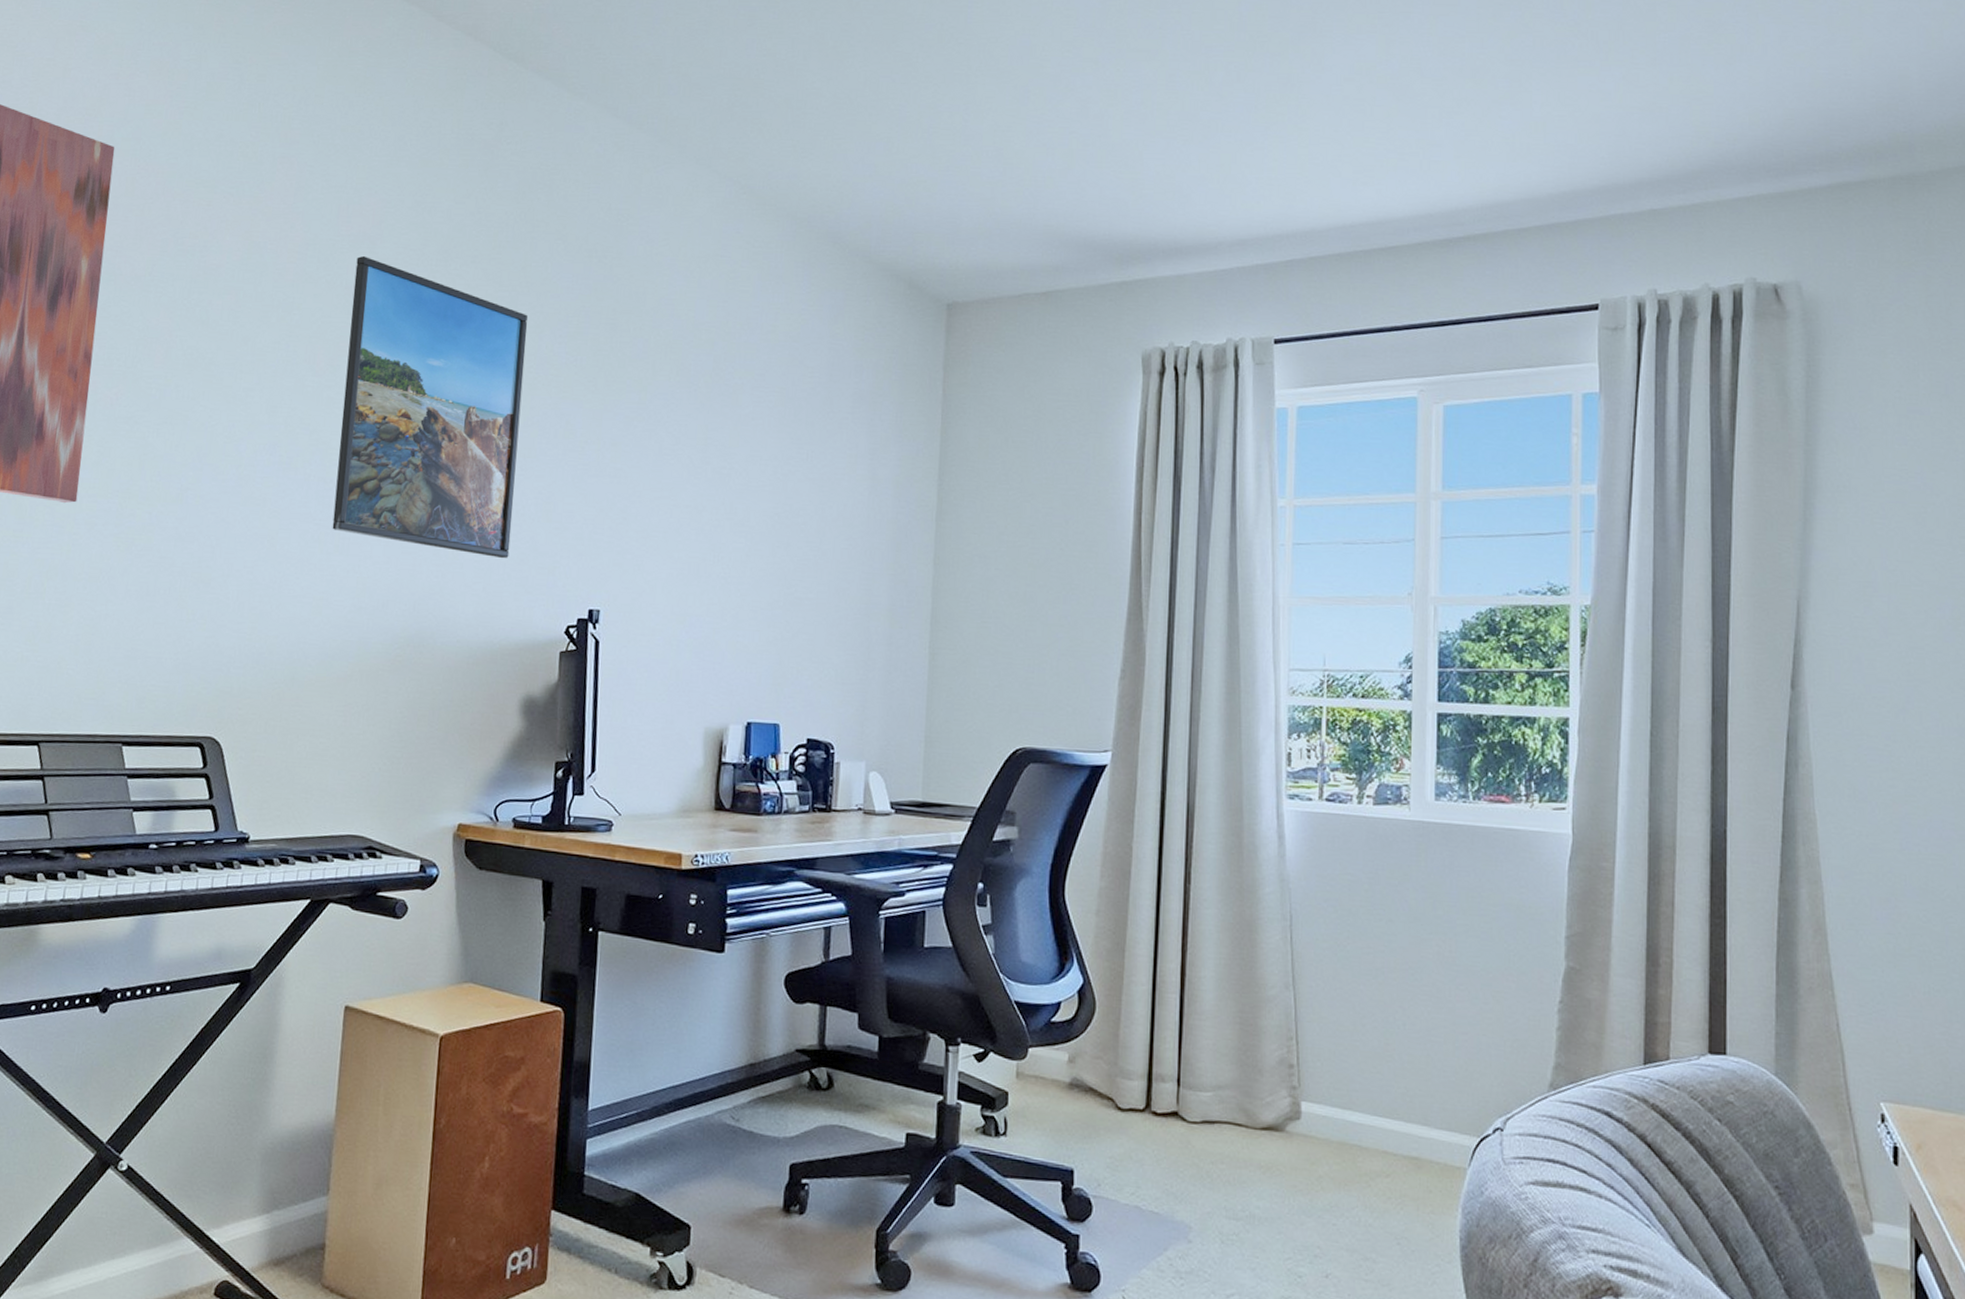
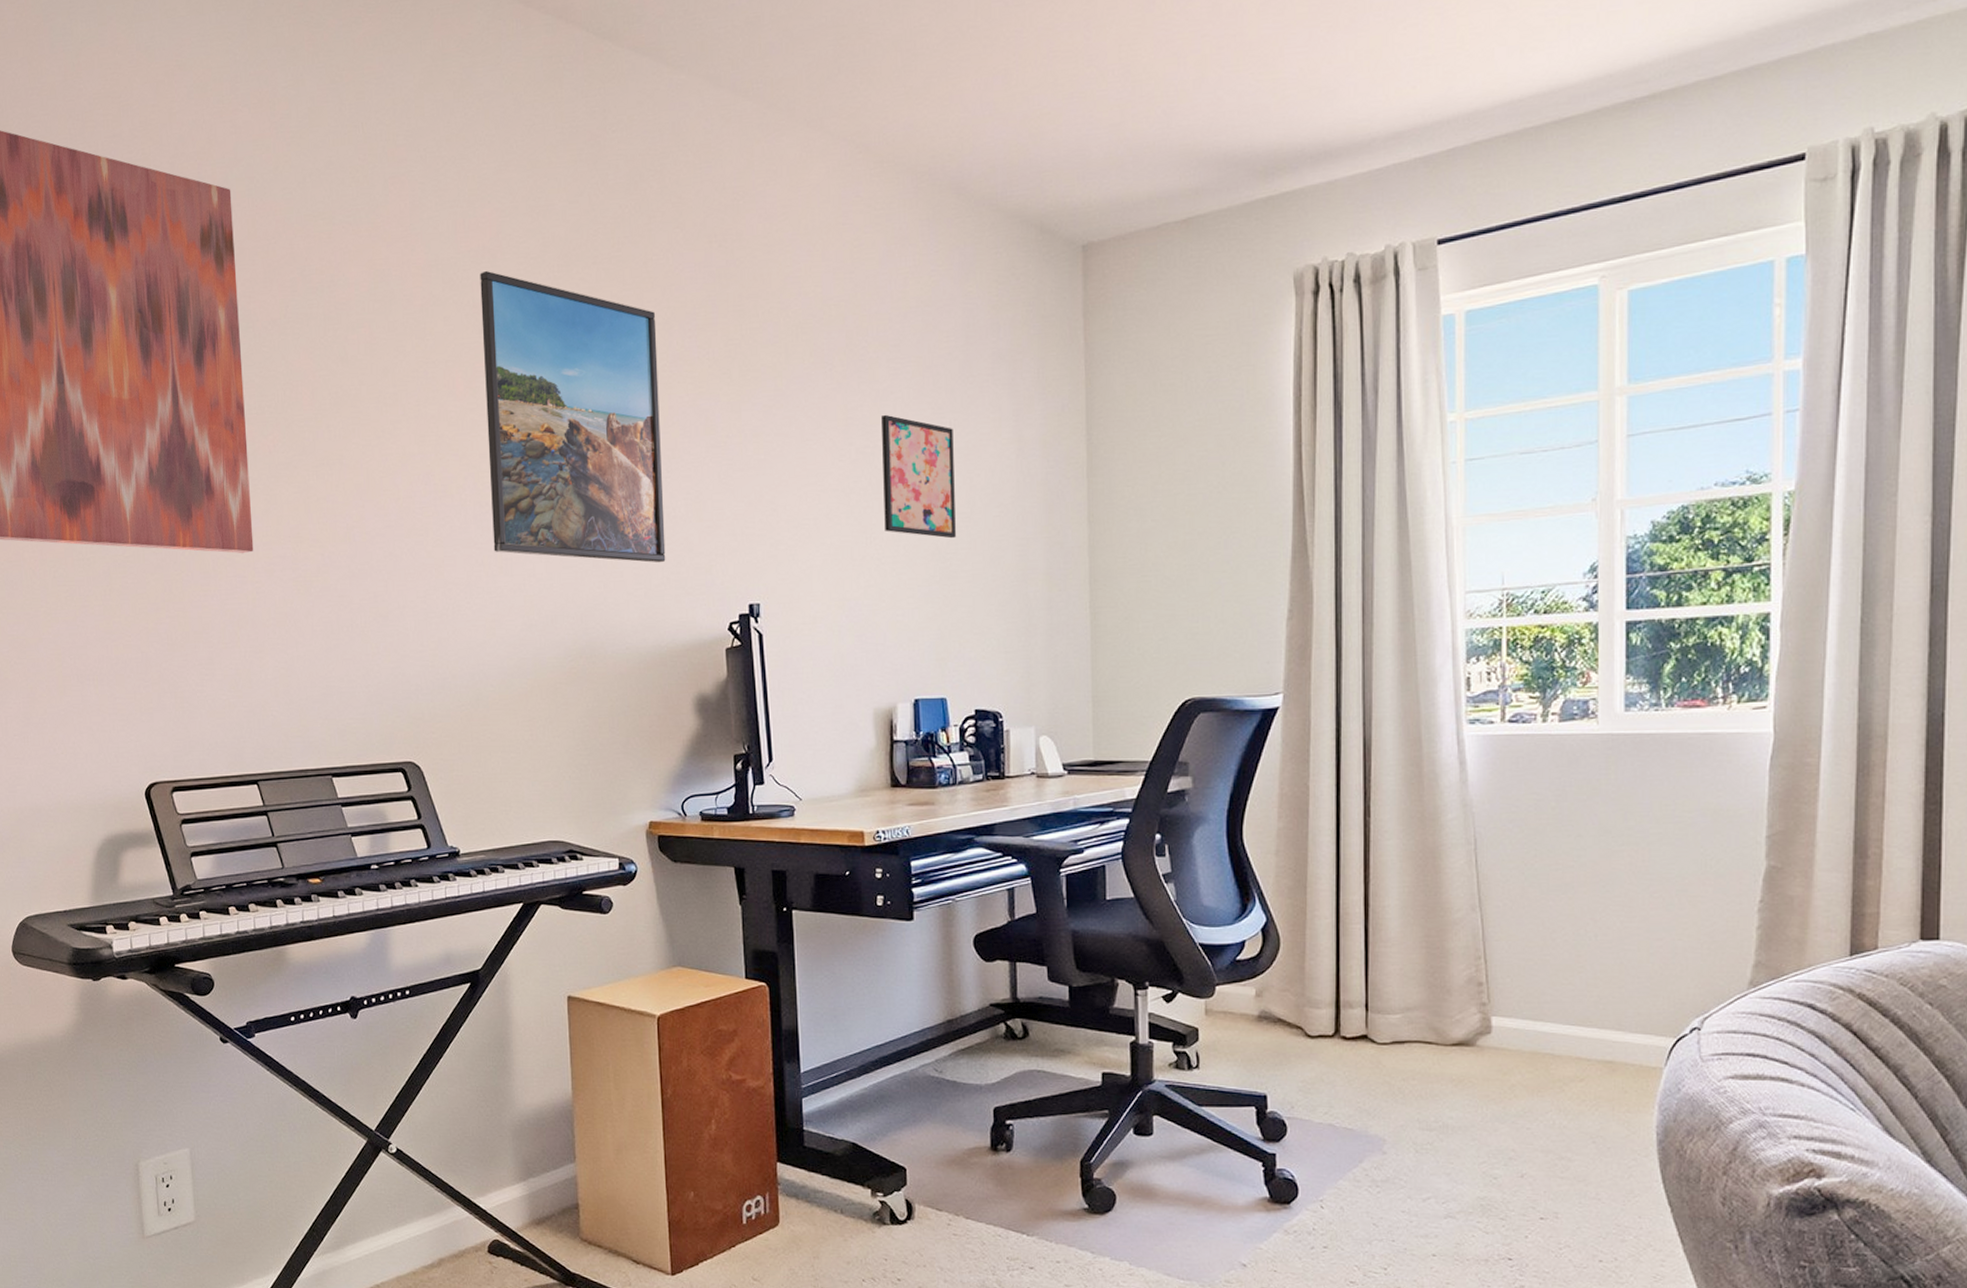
wall art: none [733,438,810,566] -> present [882,414,956,539]

